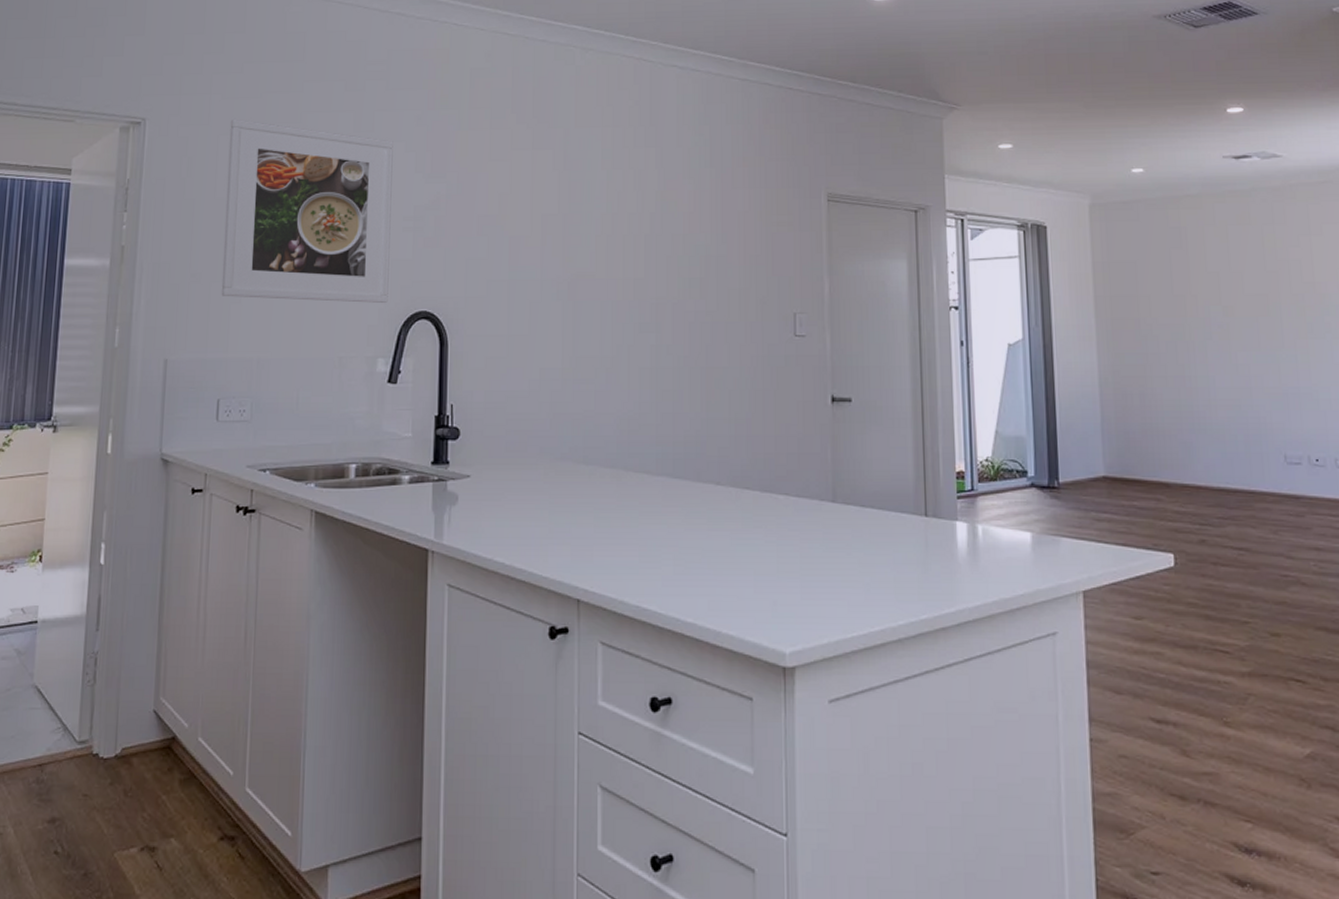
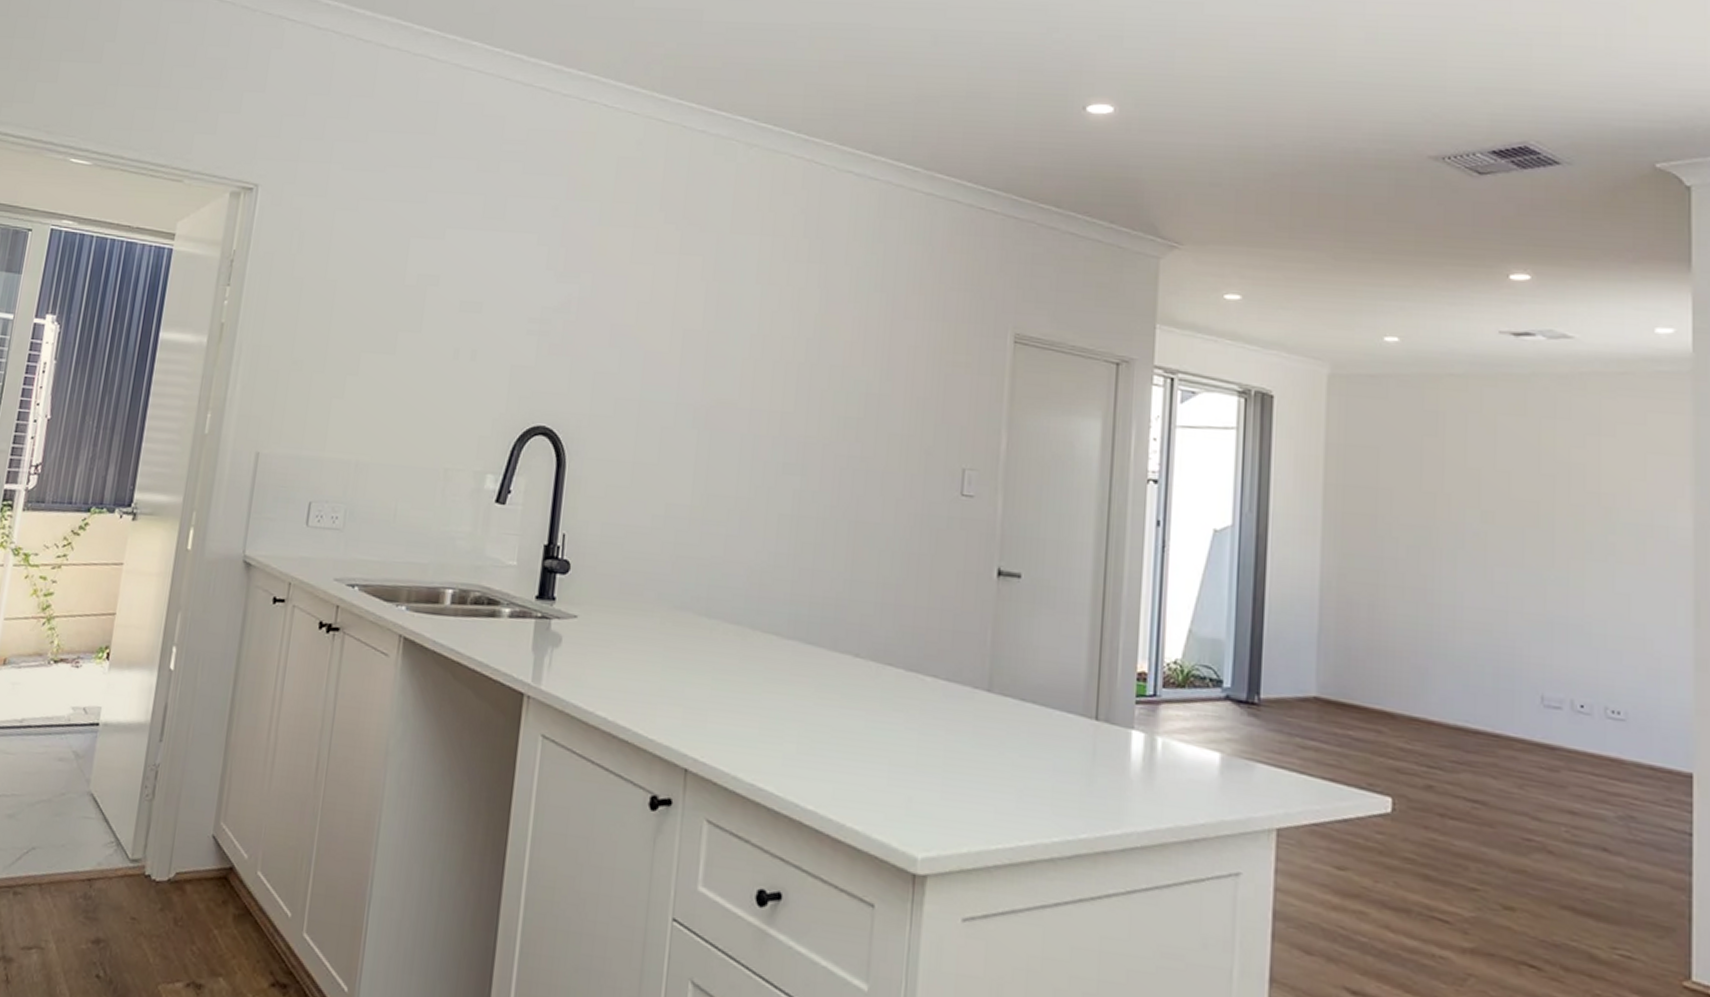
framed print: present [221,118,393,303] -> none [323,192,525,413]

